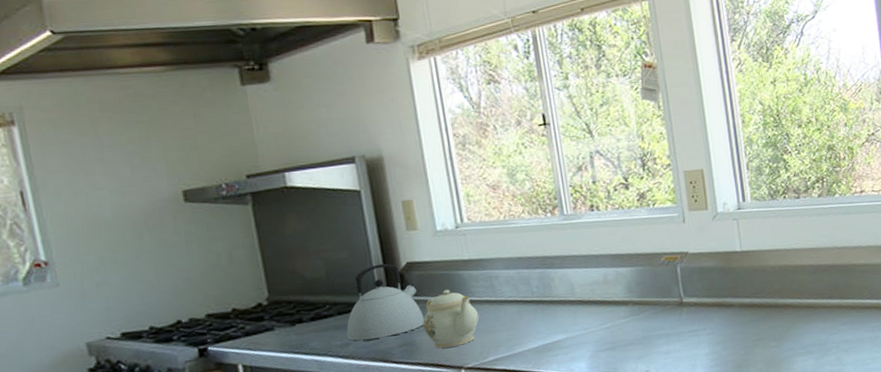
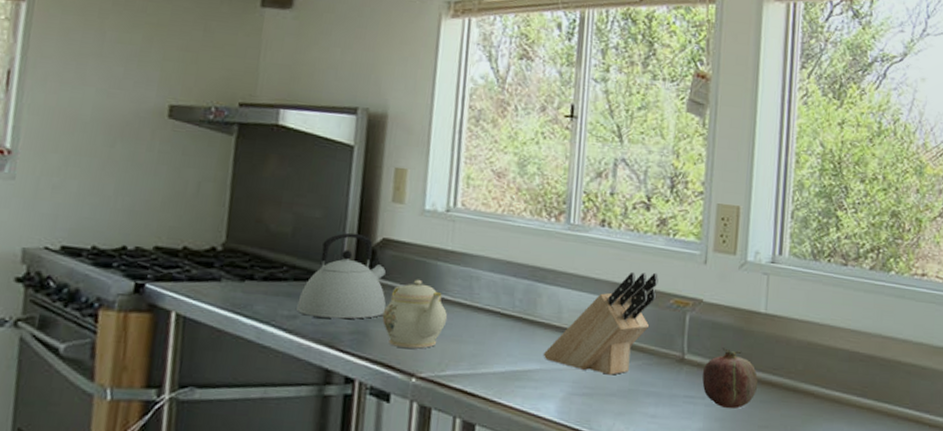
knife block: none [566,239,650,331] -> present [543,271,659,375]
fruit: none [699,285,747,333] -> present [702,348,759,409]

